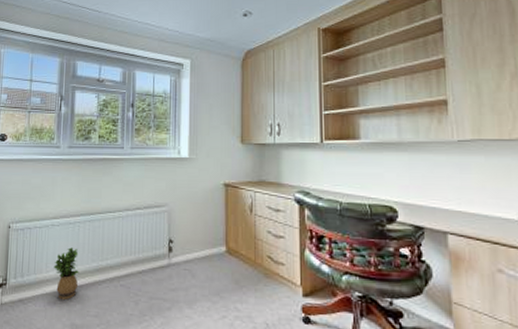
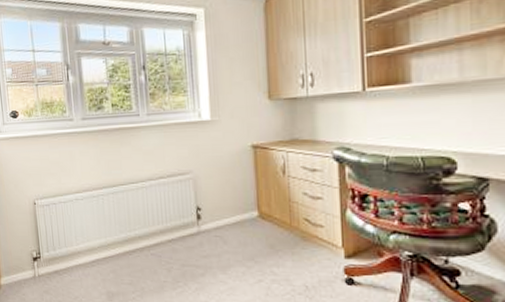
potted plant: present [53,247,79,299] -> none [83,220,110,269]

